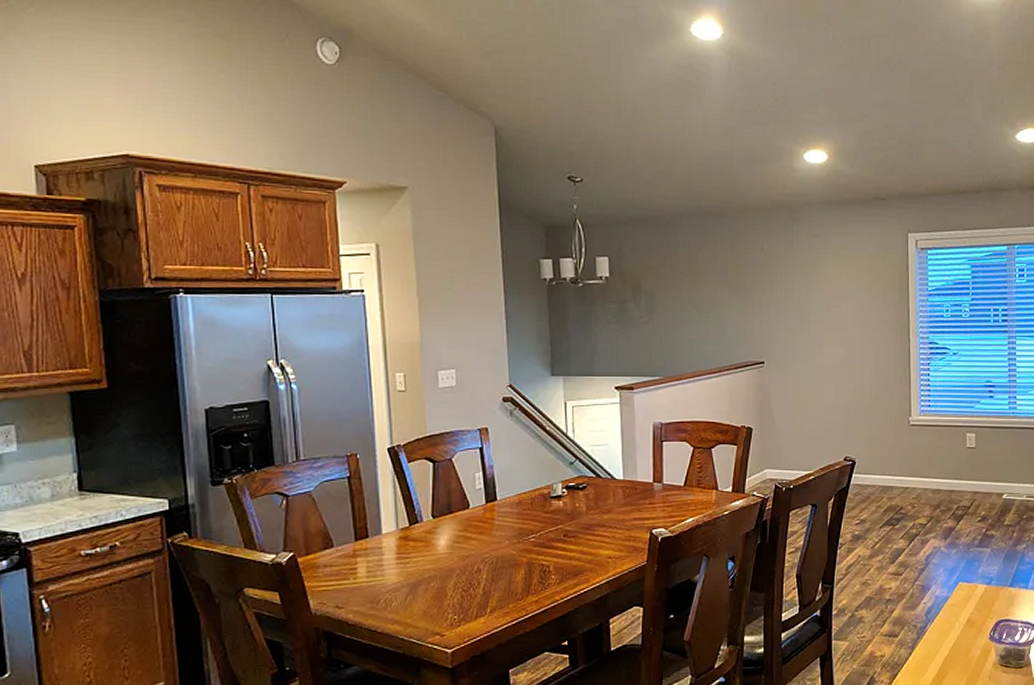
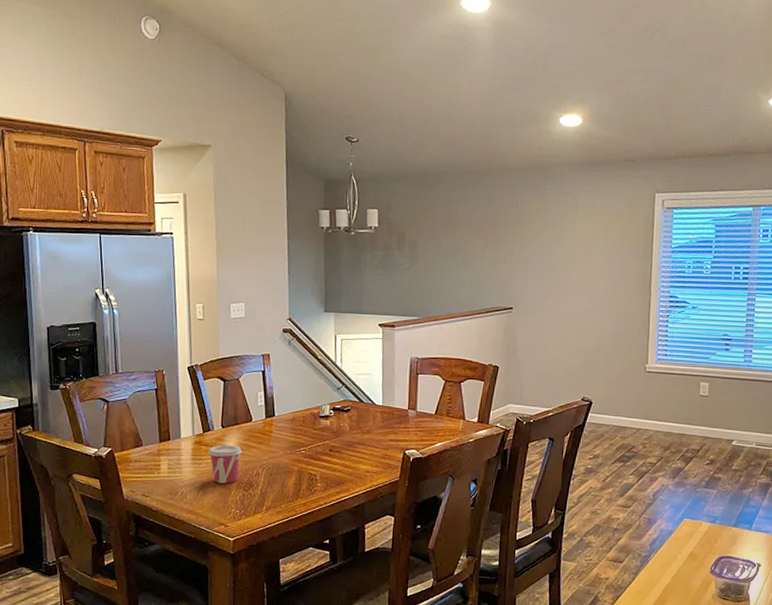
cup: none [415,538,458,585] -> present [207,445,242,484]

